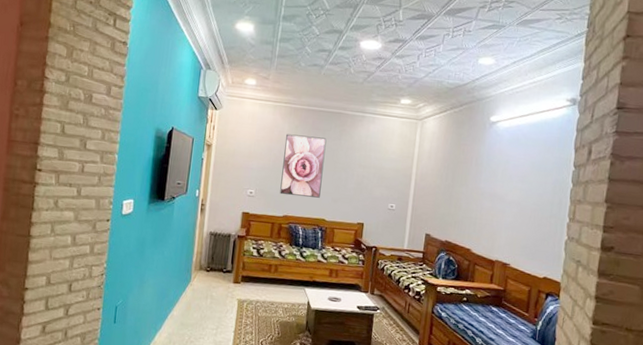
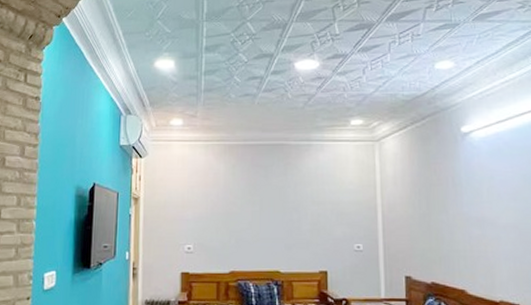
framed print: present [280,134,327,198] -> none [222,175,270,247]

